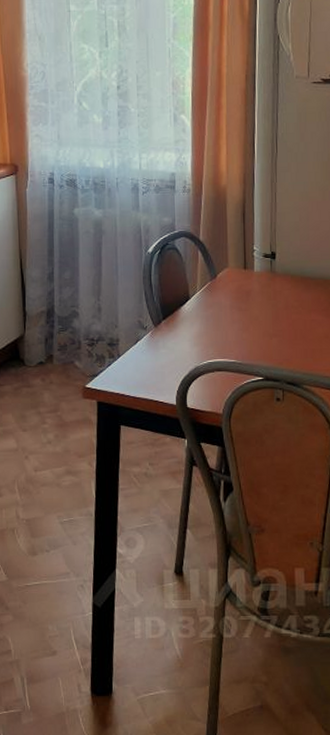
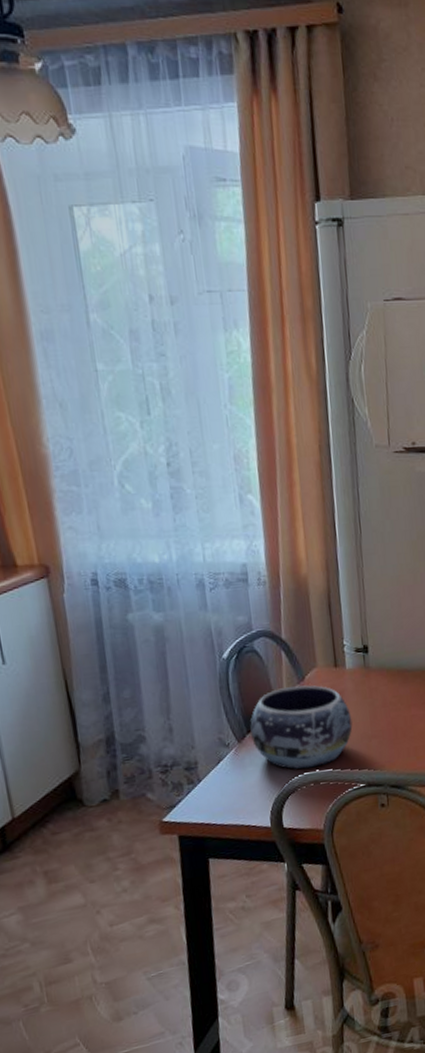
decorative bowl: none [166,282,256,357] -> present [250,685,353,770]

